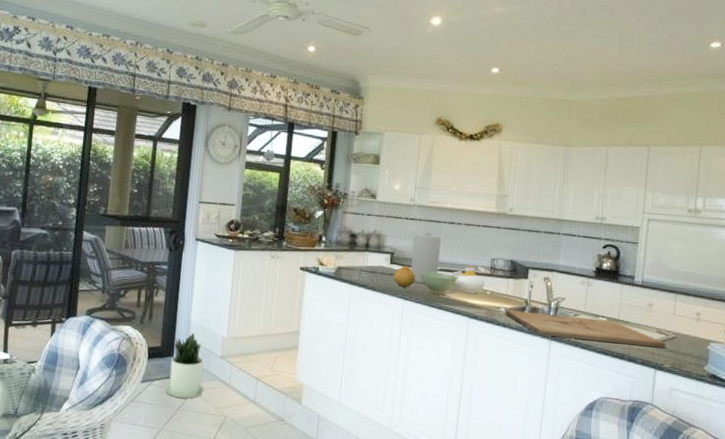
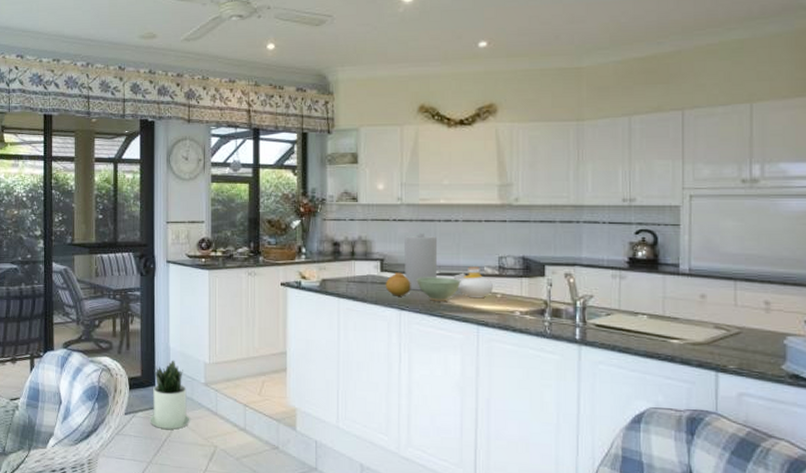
cutting board: present [505,309,666,349] -> none [521,313,728,347]

